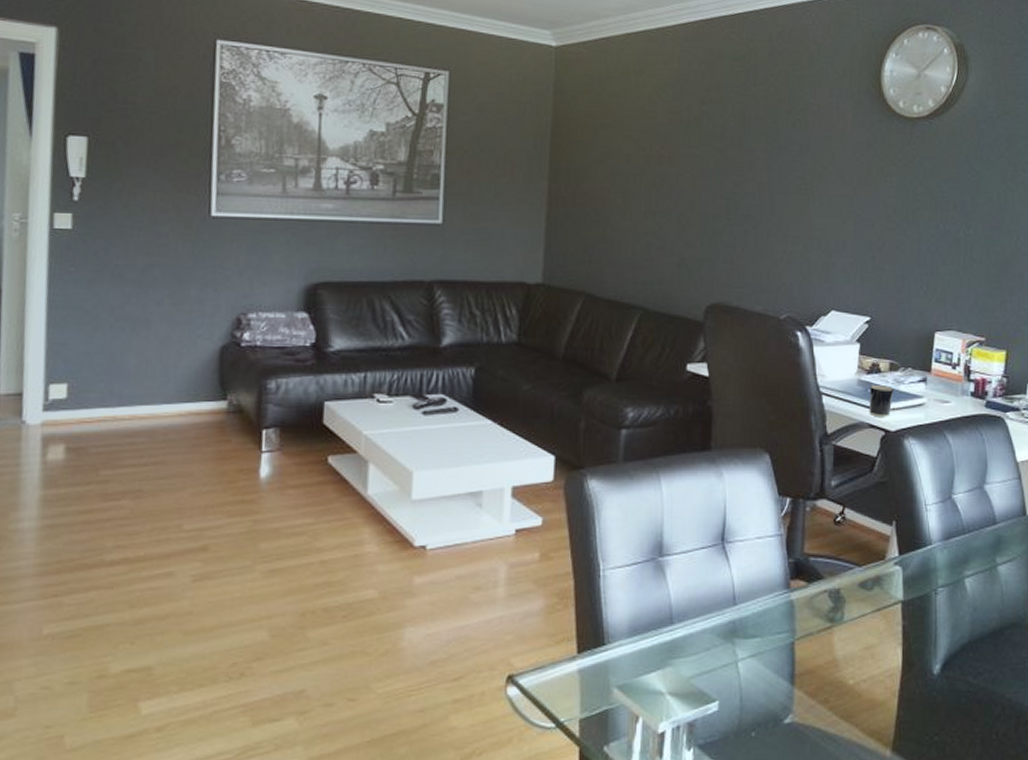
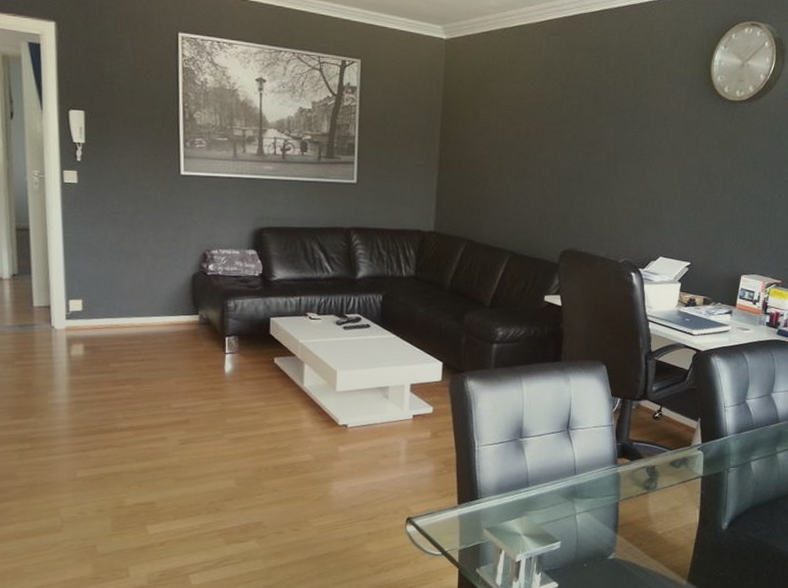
mug: present [869,384,894,417] -> none [685,314,706,340]

